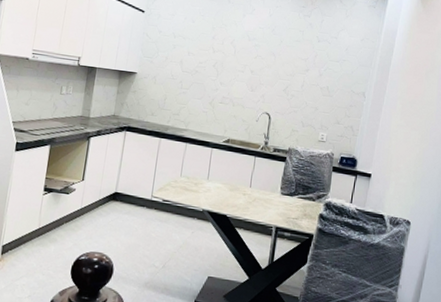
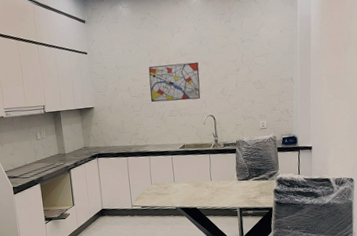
wall art: none [203,43,266,92] -> present [148,62,201,103]

